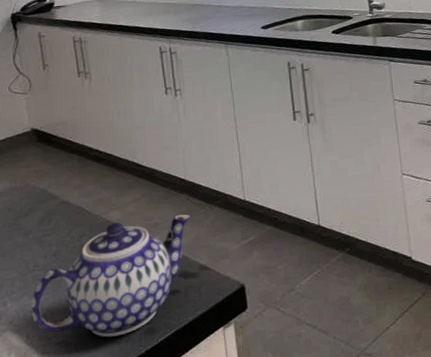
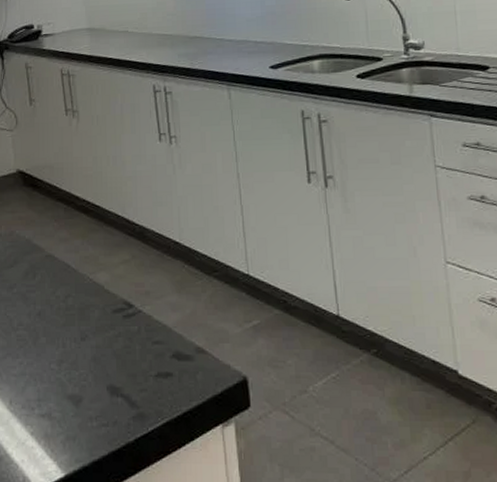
teapot: present [31,214,192,338] -> none [14,284,187,417]

